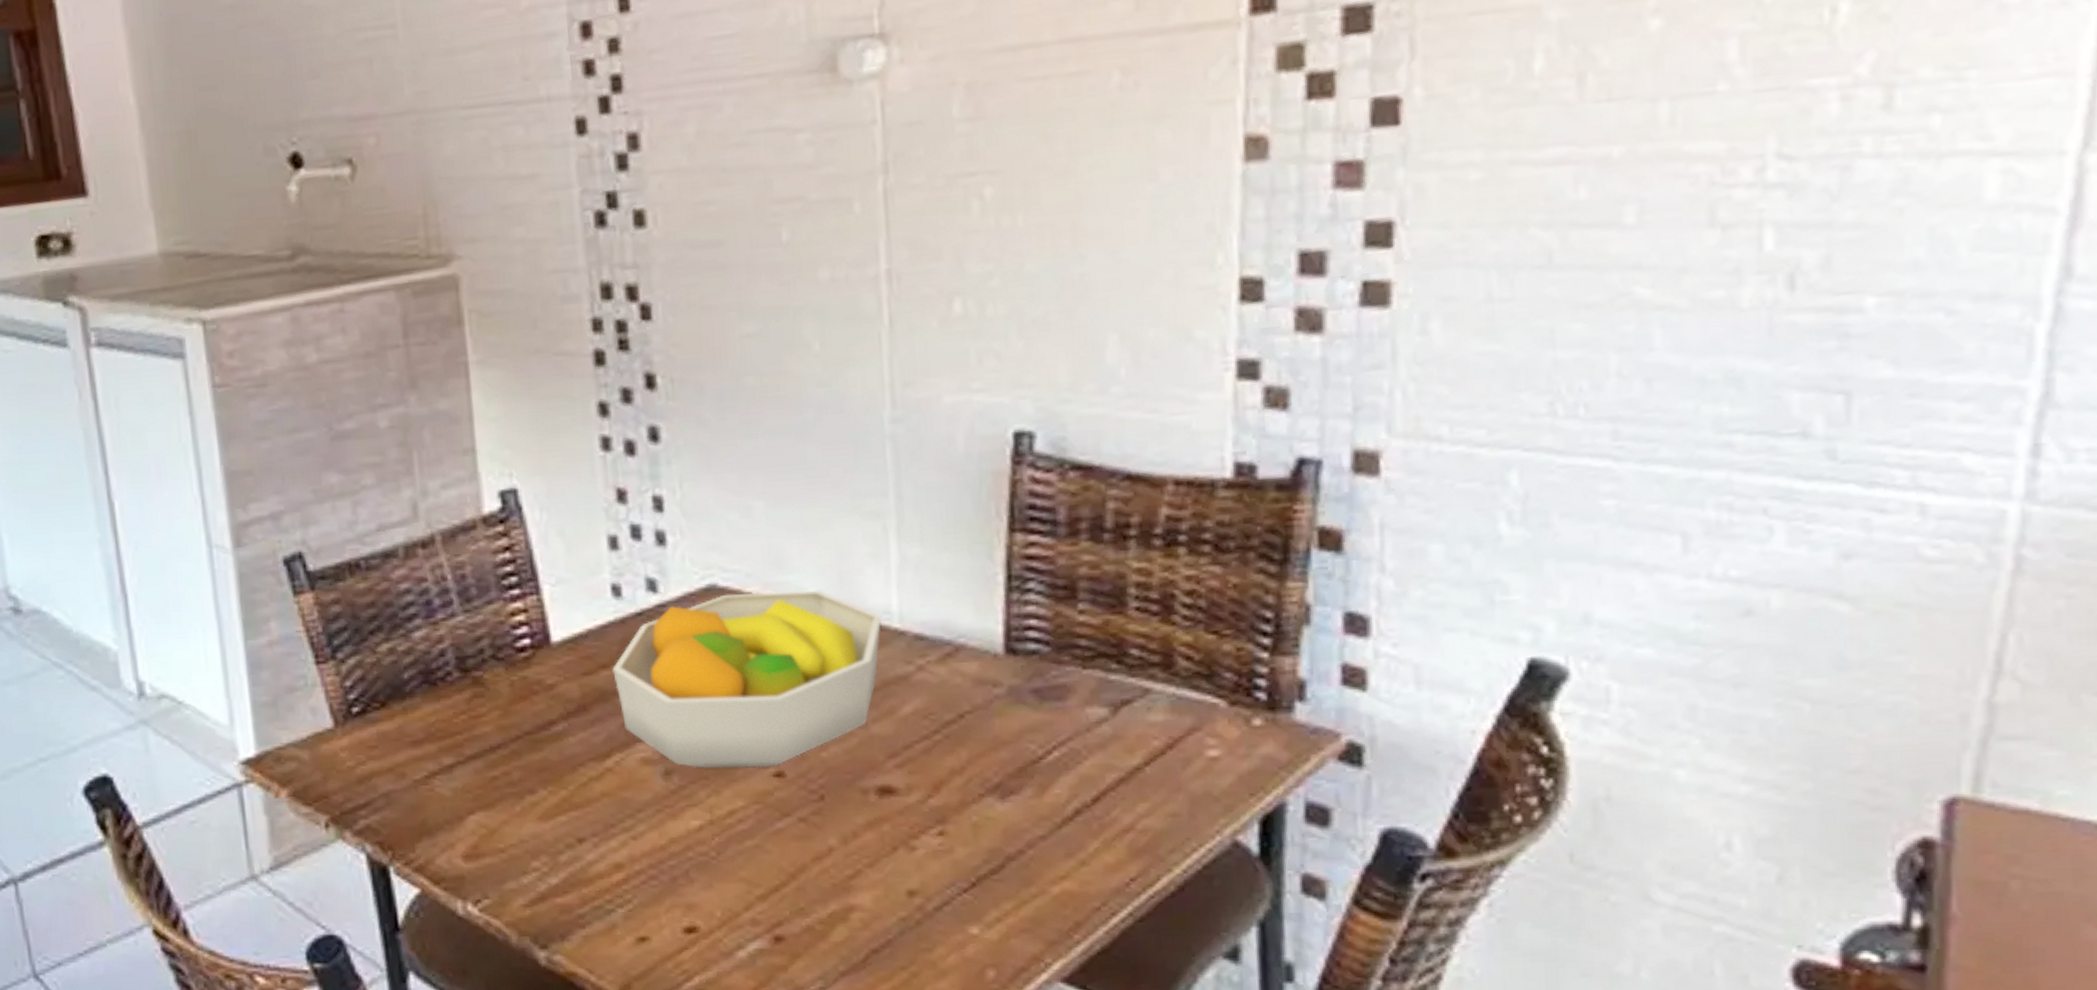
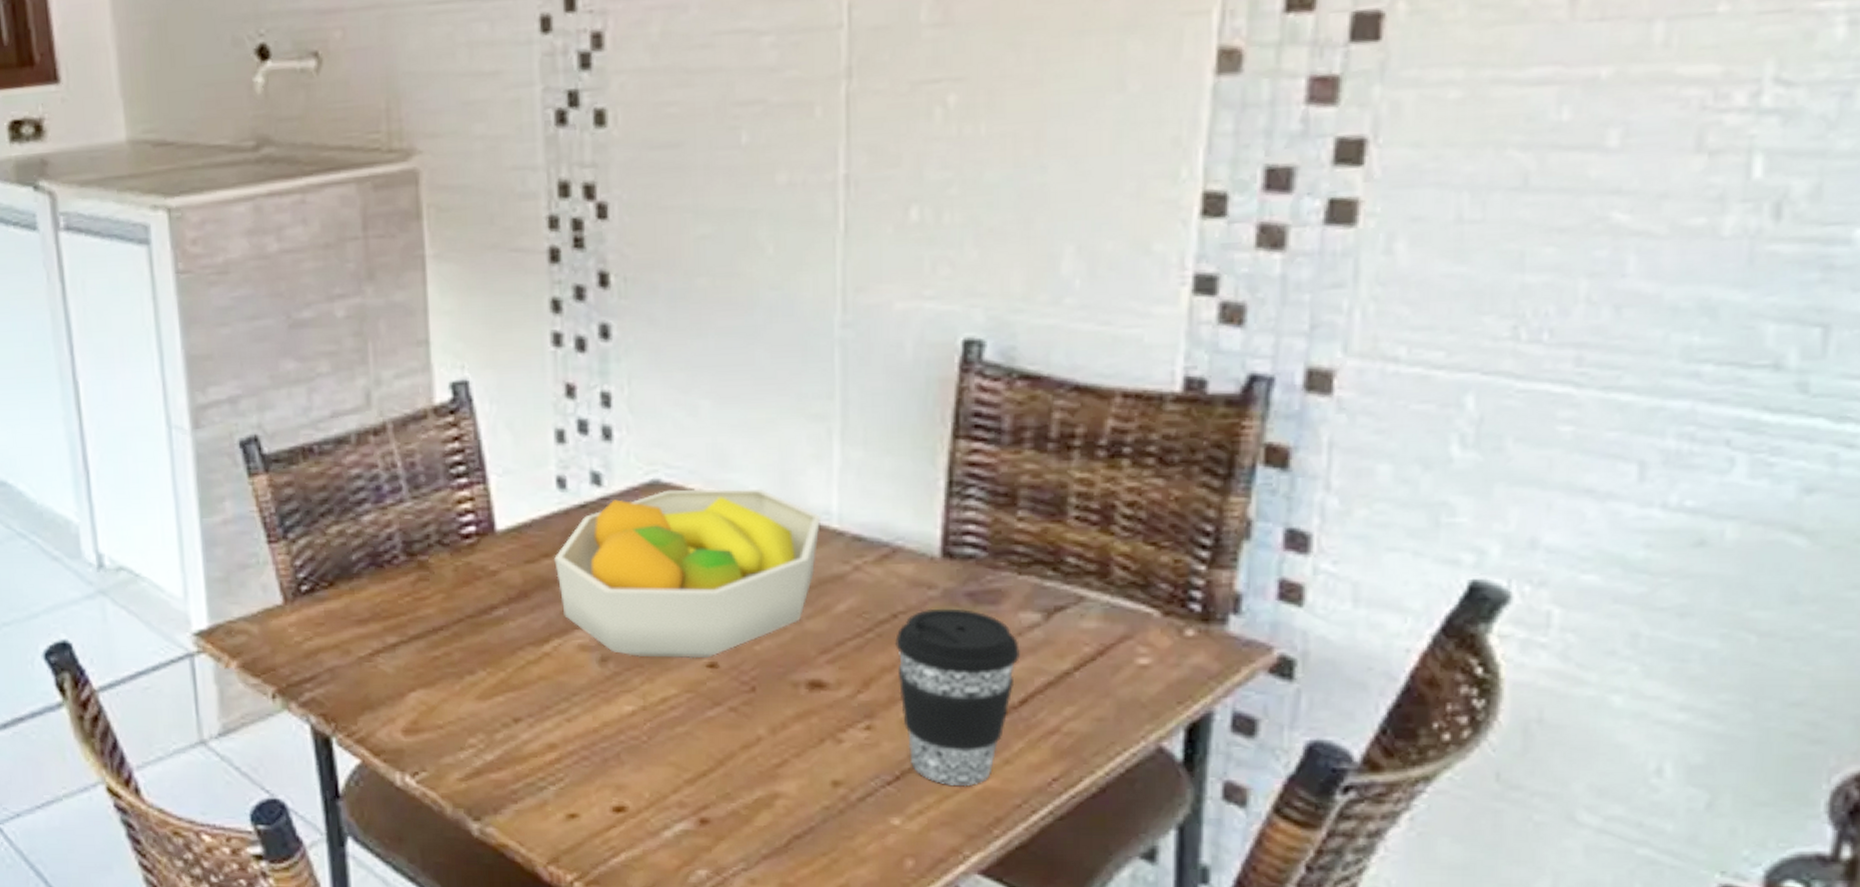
coffee cup: none [963,706,1089,891] -> present [895,608,1020,787]

